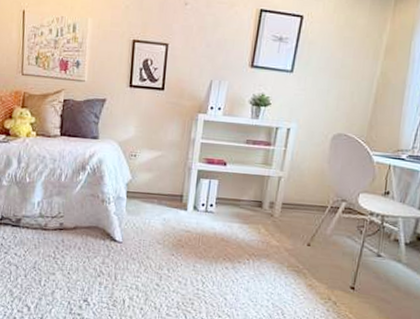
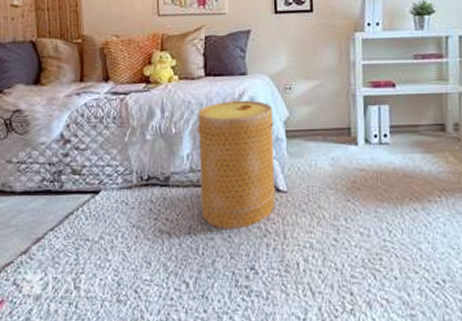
basket: none [46,160,117,268] -> present [198,100,276,229]

